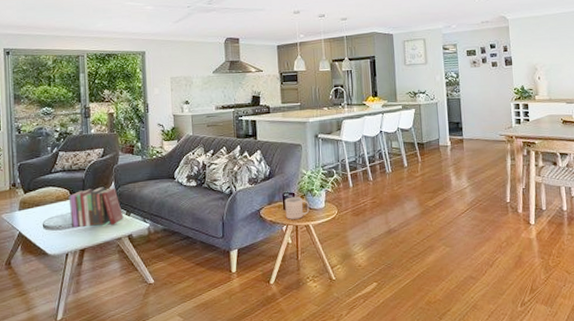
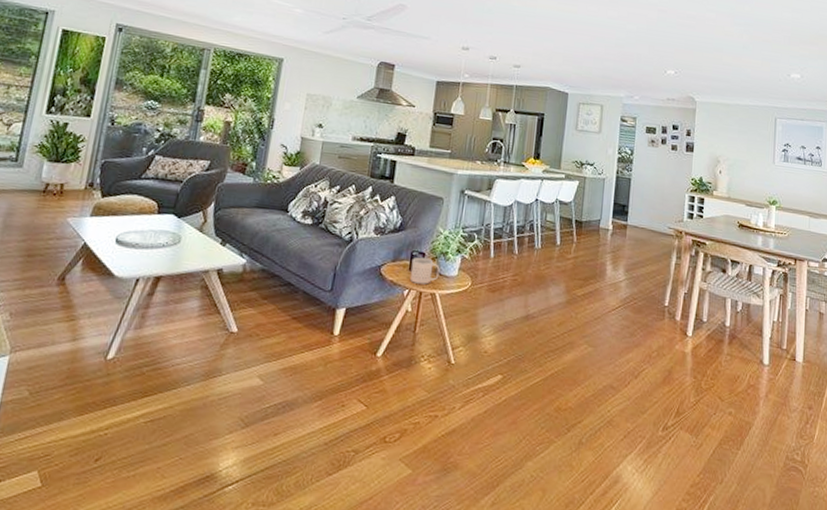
books: present [68,187,124,228] -> none [150,205,218,255]

